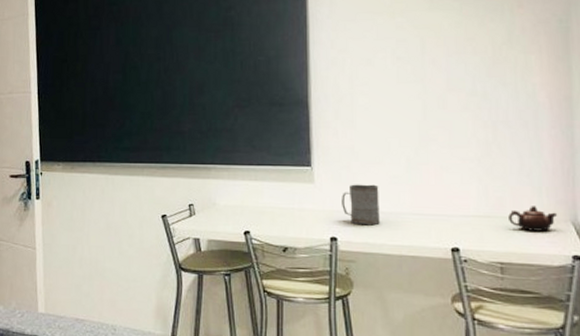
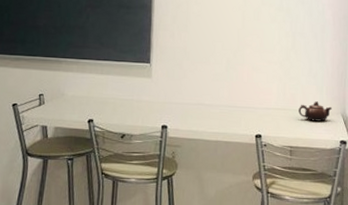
mug: present [342,184,380,226] -> none [173,80,204,116]

